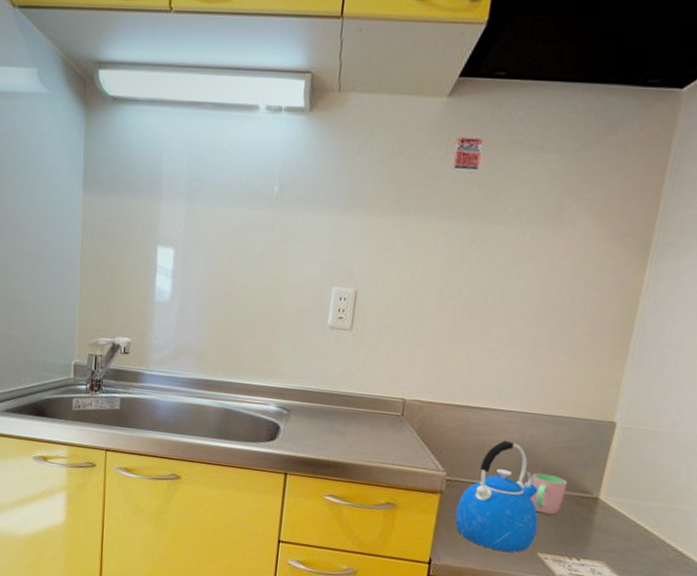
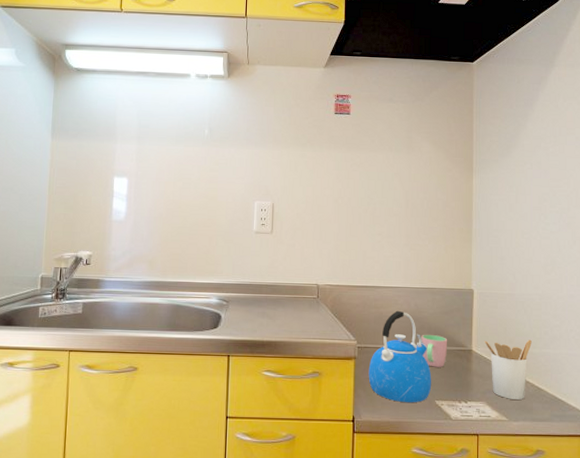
utensil holder: none [617,488,686,566] -> present [484,339,532,401]

